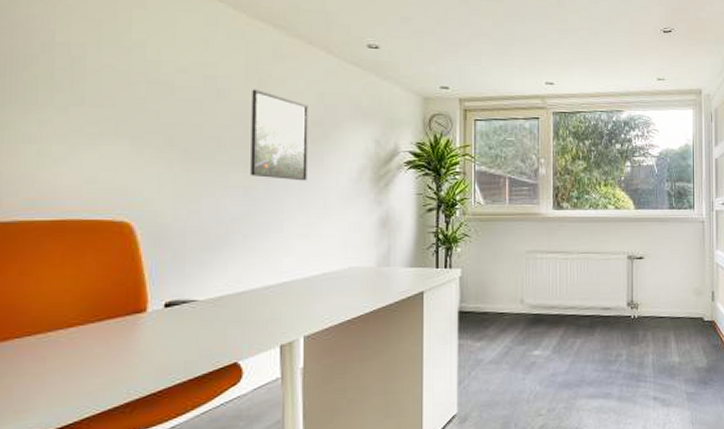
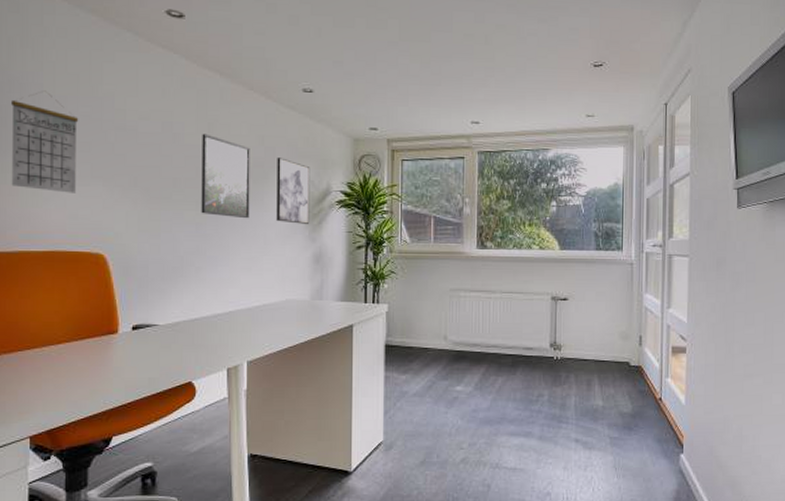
calendar: none [10,37,101,154] -> present [11,90,79,193]
wall art: none [338,116,376,186] -> present [276,158,310,224]

